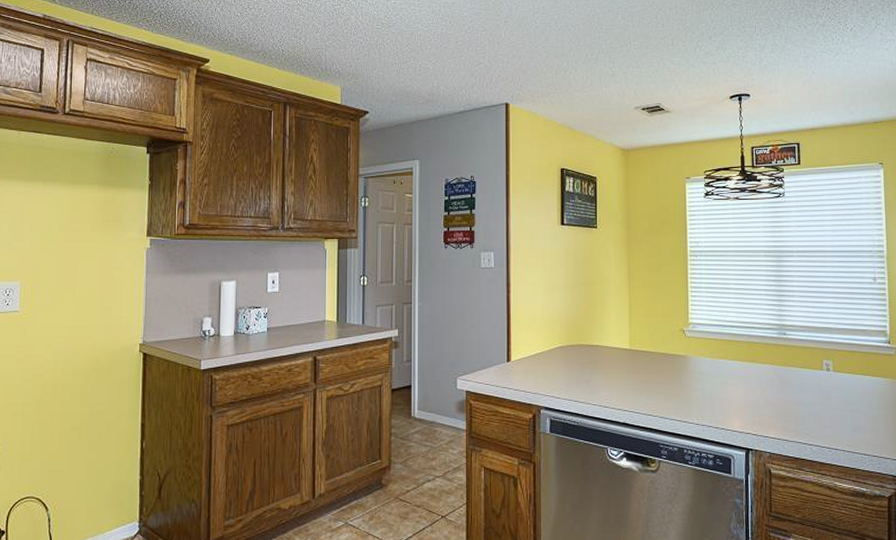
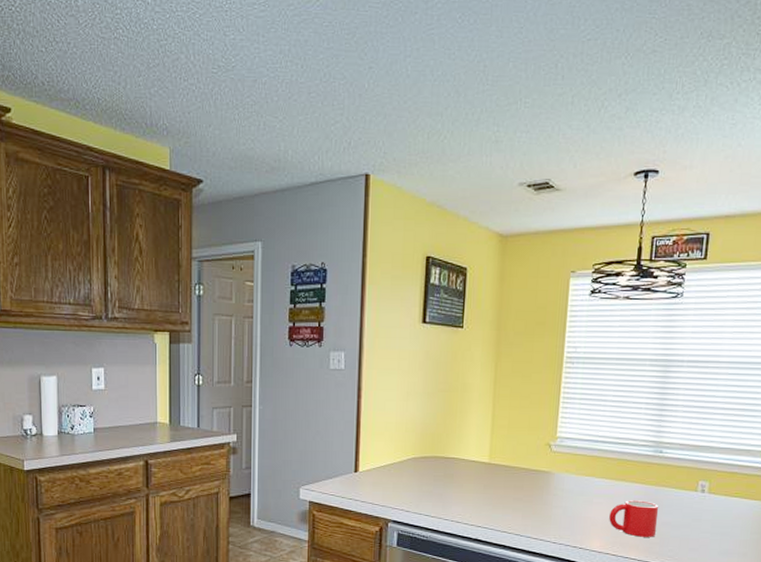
mug: none [745,380,791,416] -> present [609,500,659,537]

